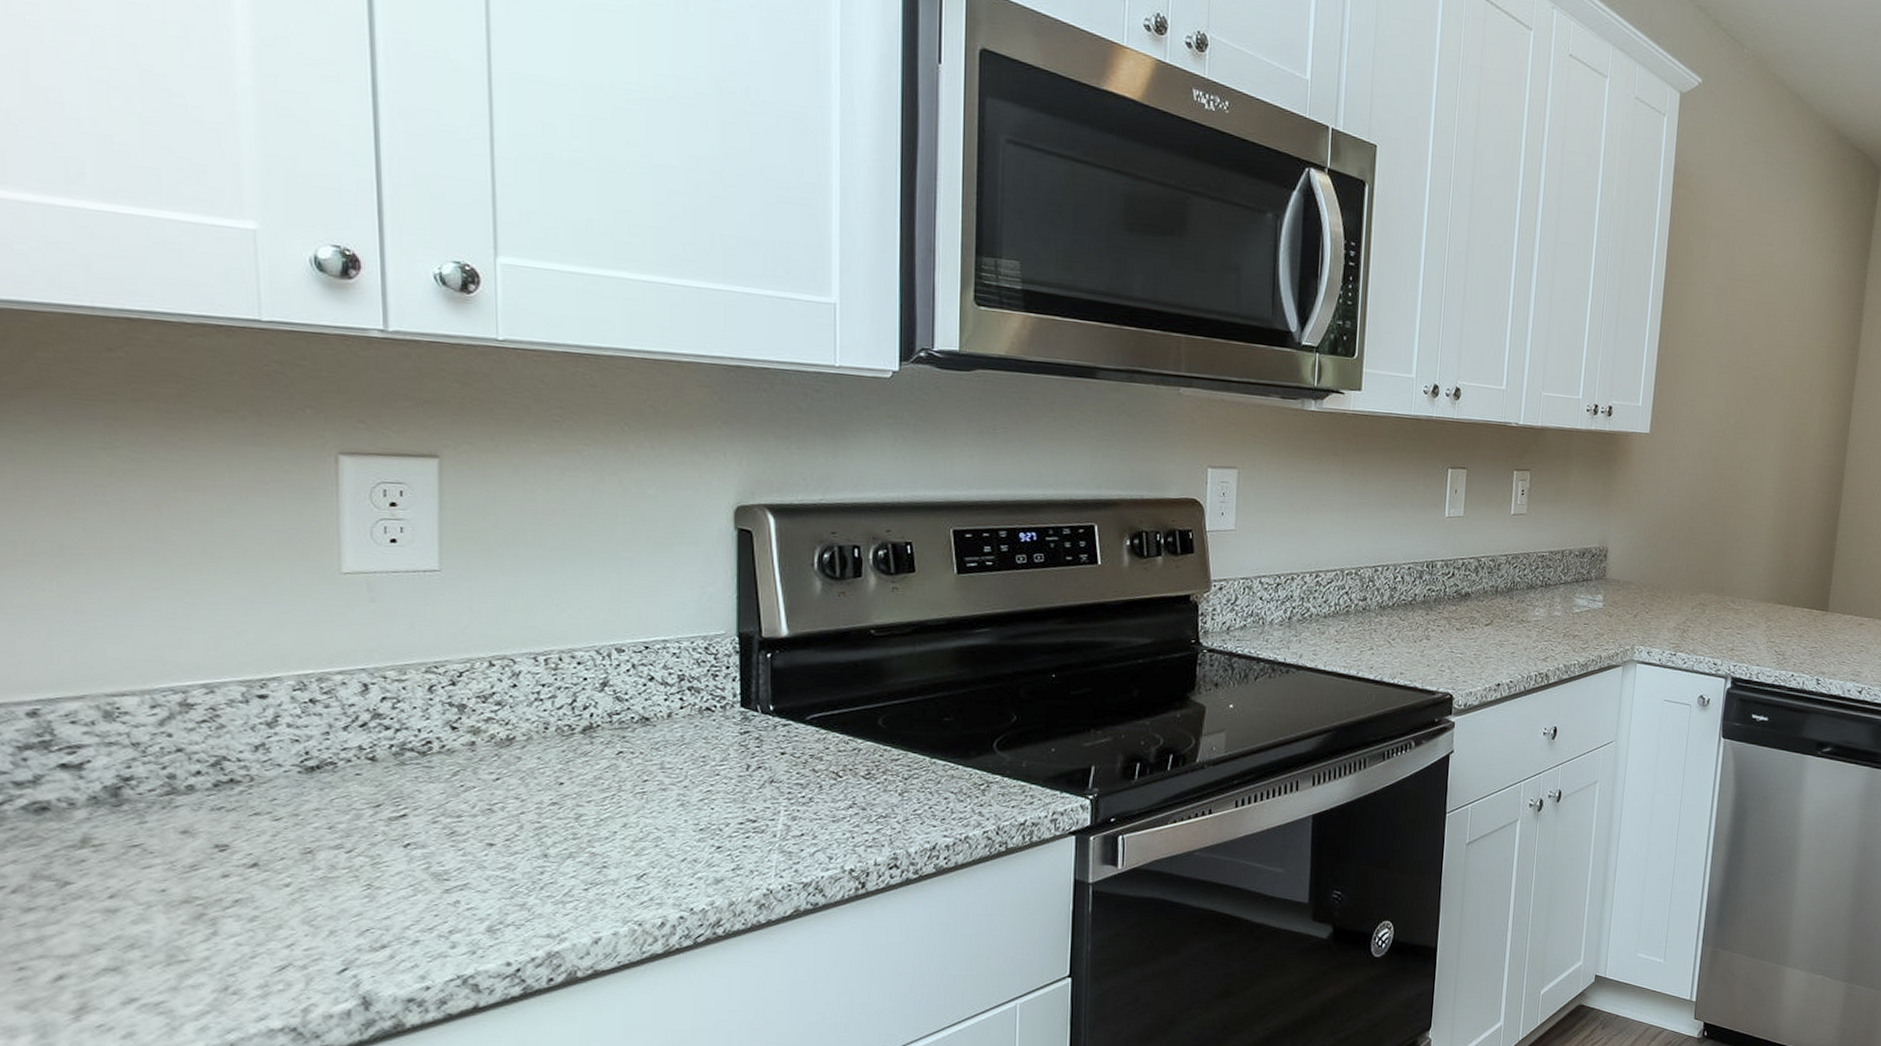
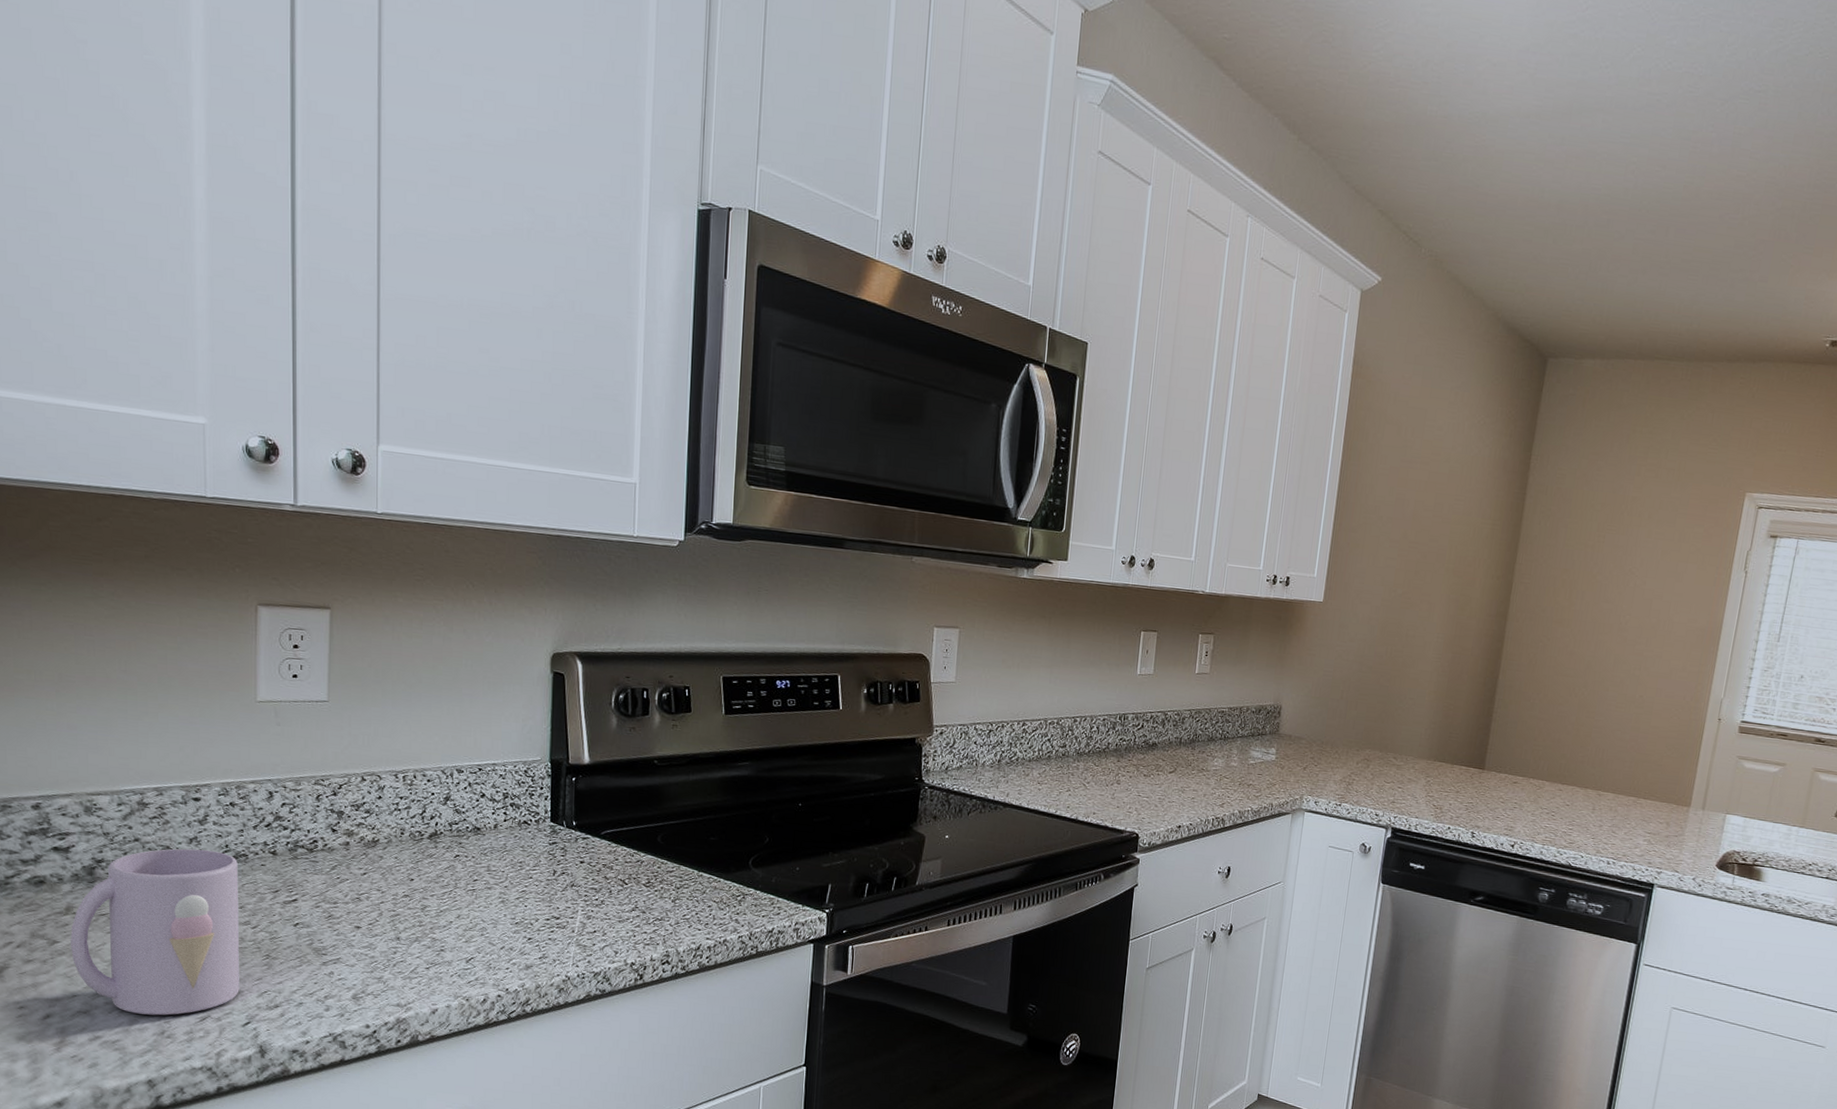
mug: none [89,758,332,968] -> present [70,848,239,1016]

